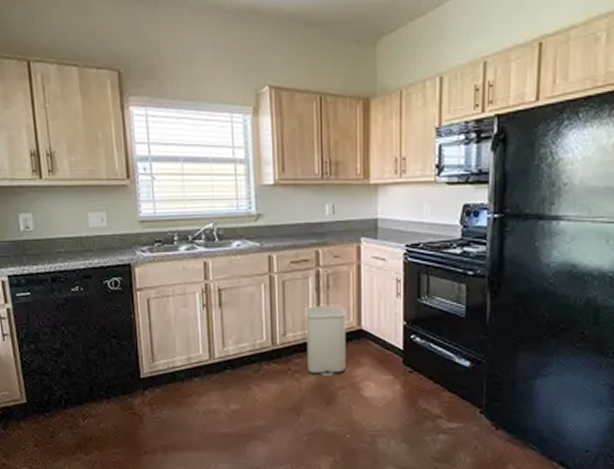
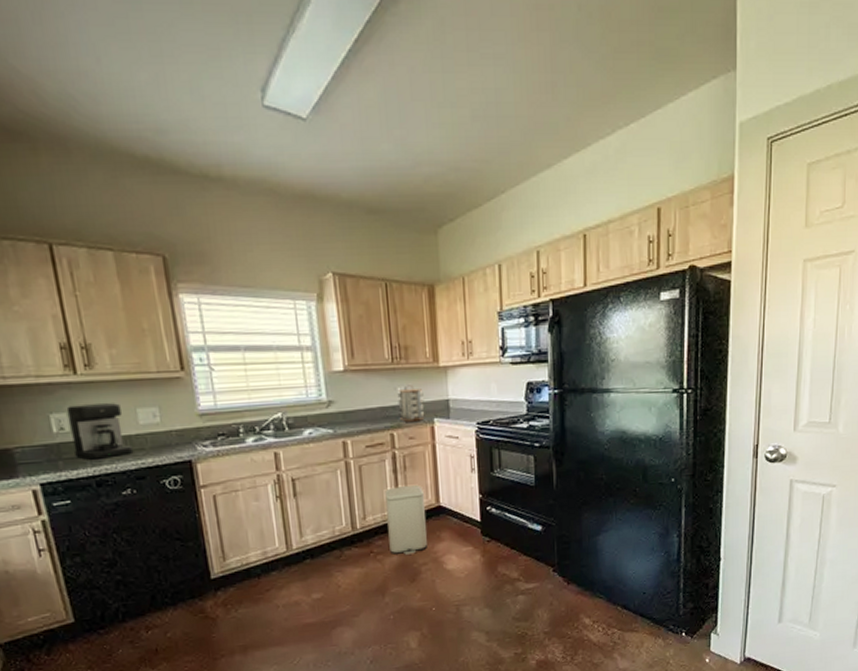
coffee maker: none [33,207,83,258] -> present [68,403,134,461]
spice rack: none [325,200,352,240] -> present [397,383,425,422]

